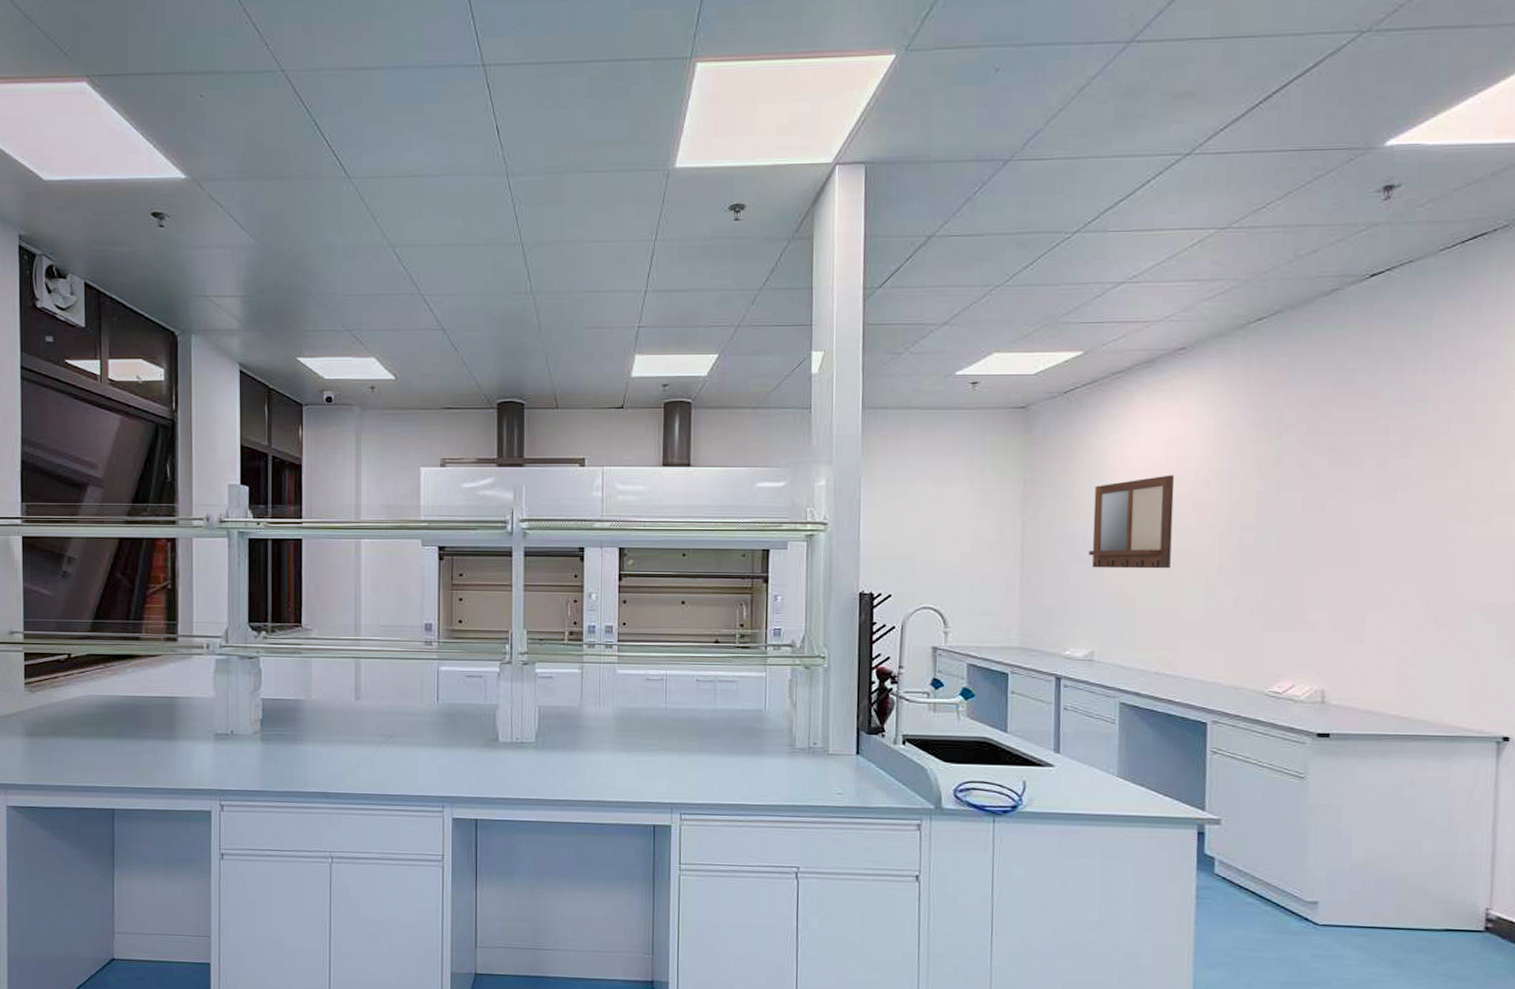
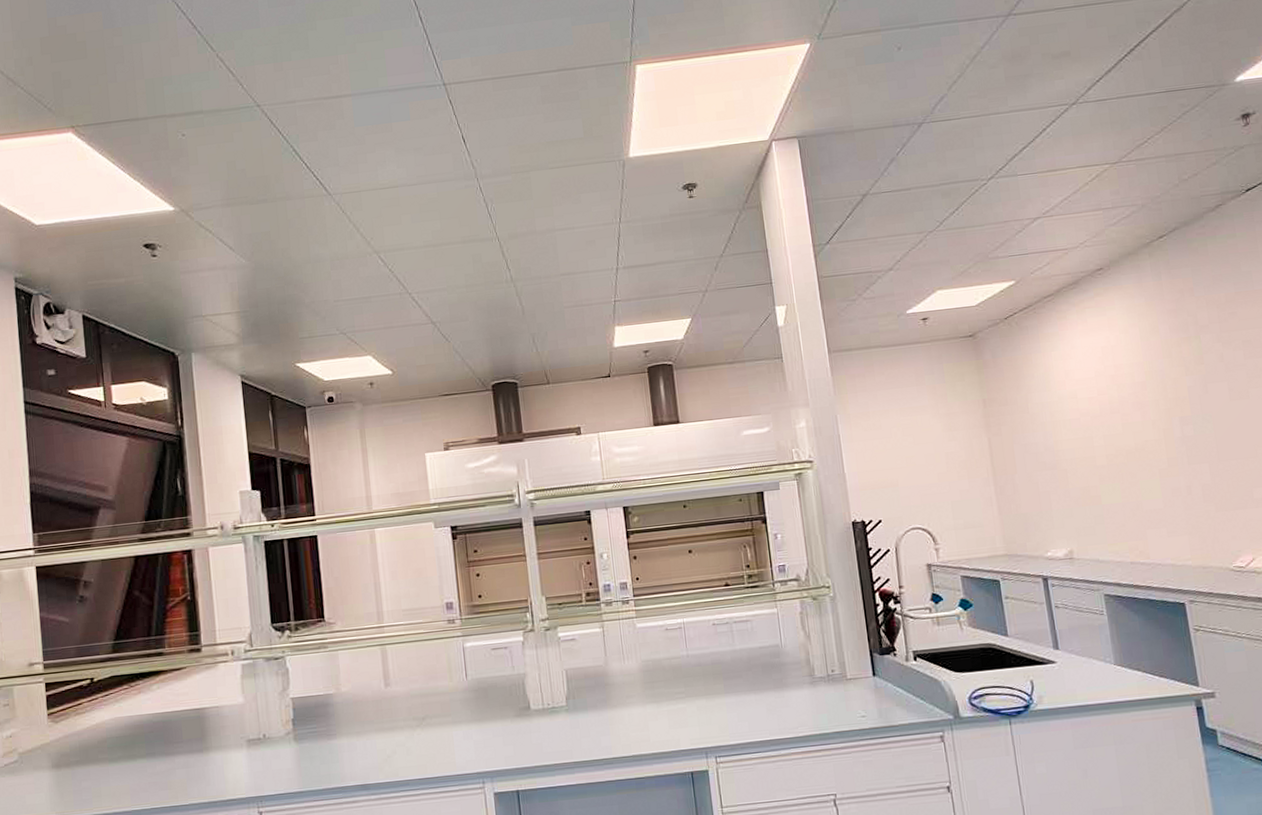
writing board: present [1089,475,1175,569] -> none [1046,381,1126,473]

